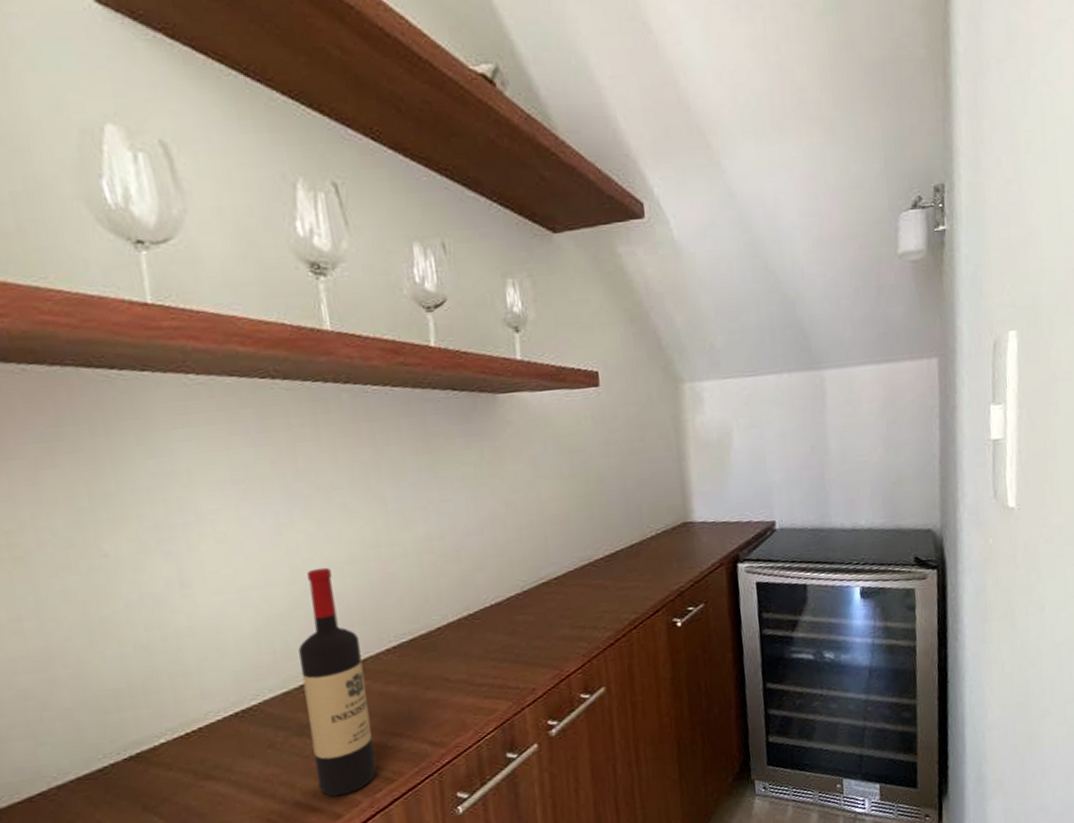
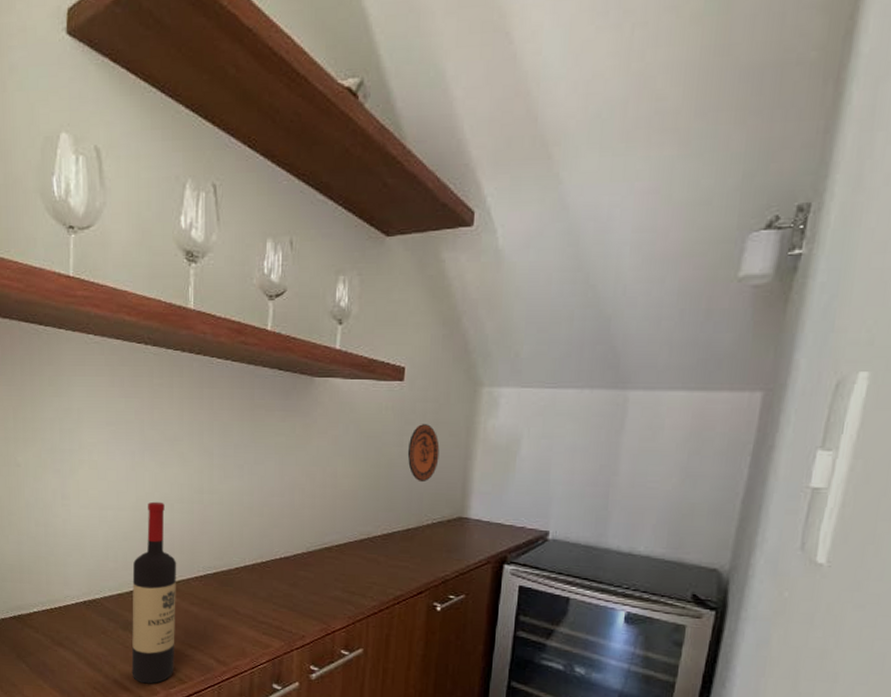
decorative plate: none [616,429,652,493] -> present [407,424,440,483]

